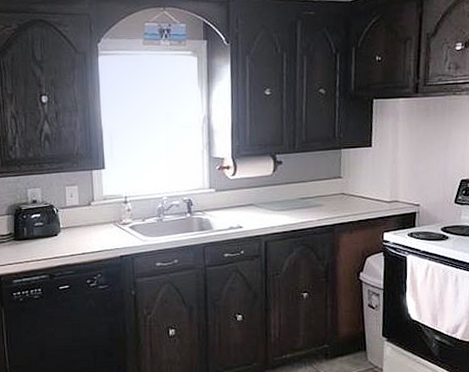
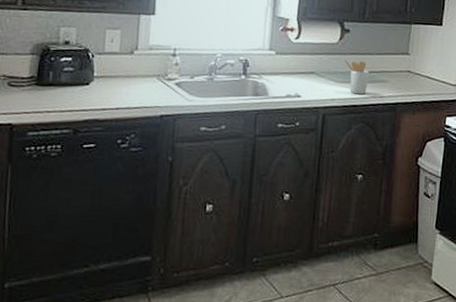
utensil holder: none [279,189,305,220] -> present [343,60,369,95]

